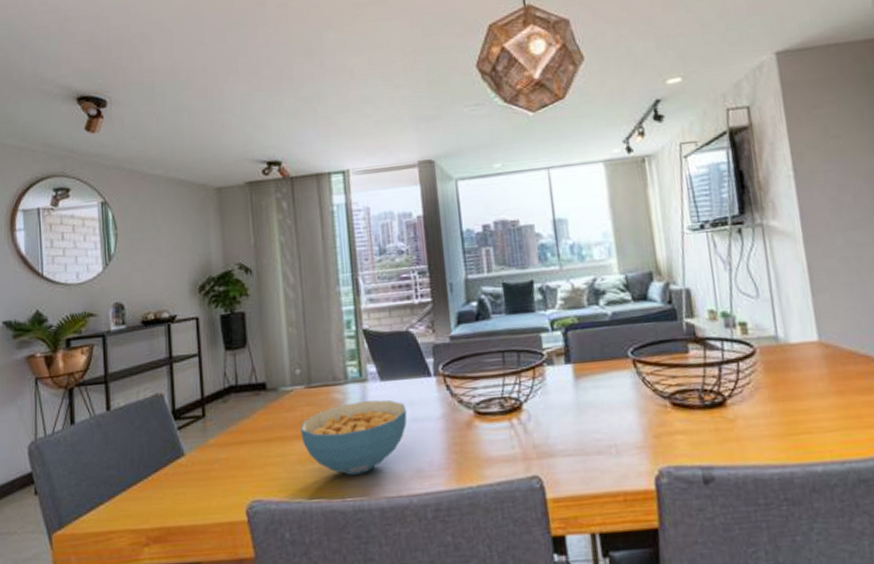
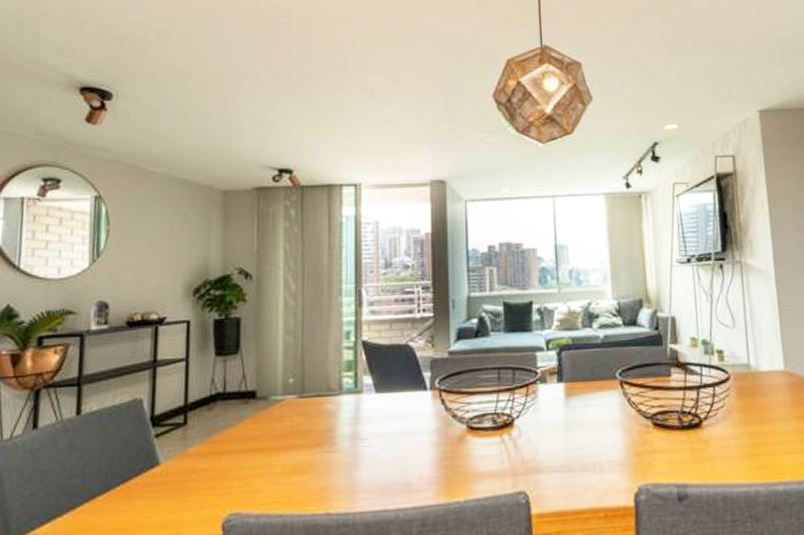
cereal bowl: present [300,399,407,475] -> none [288,412,400,488]

